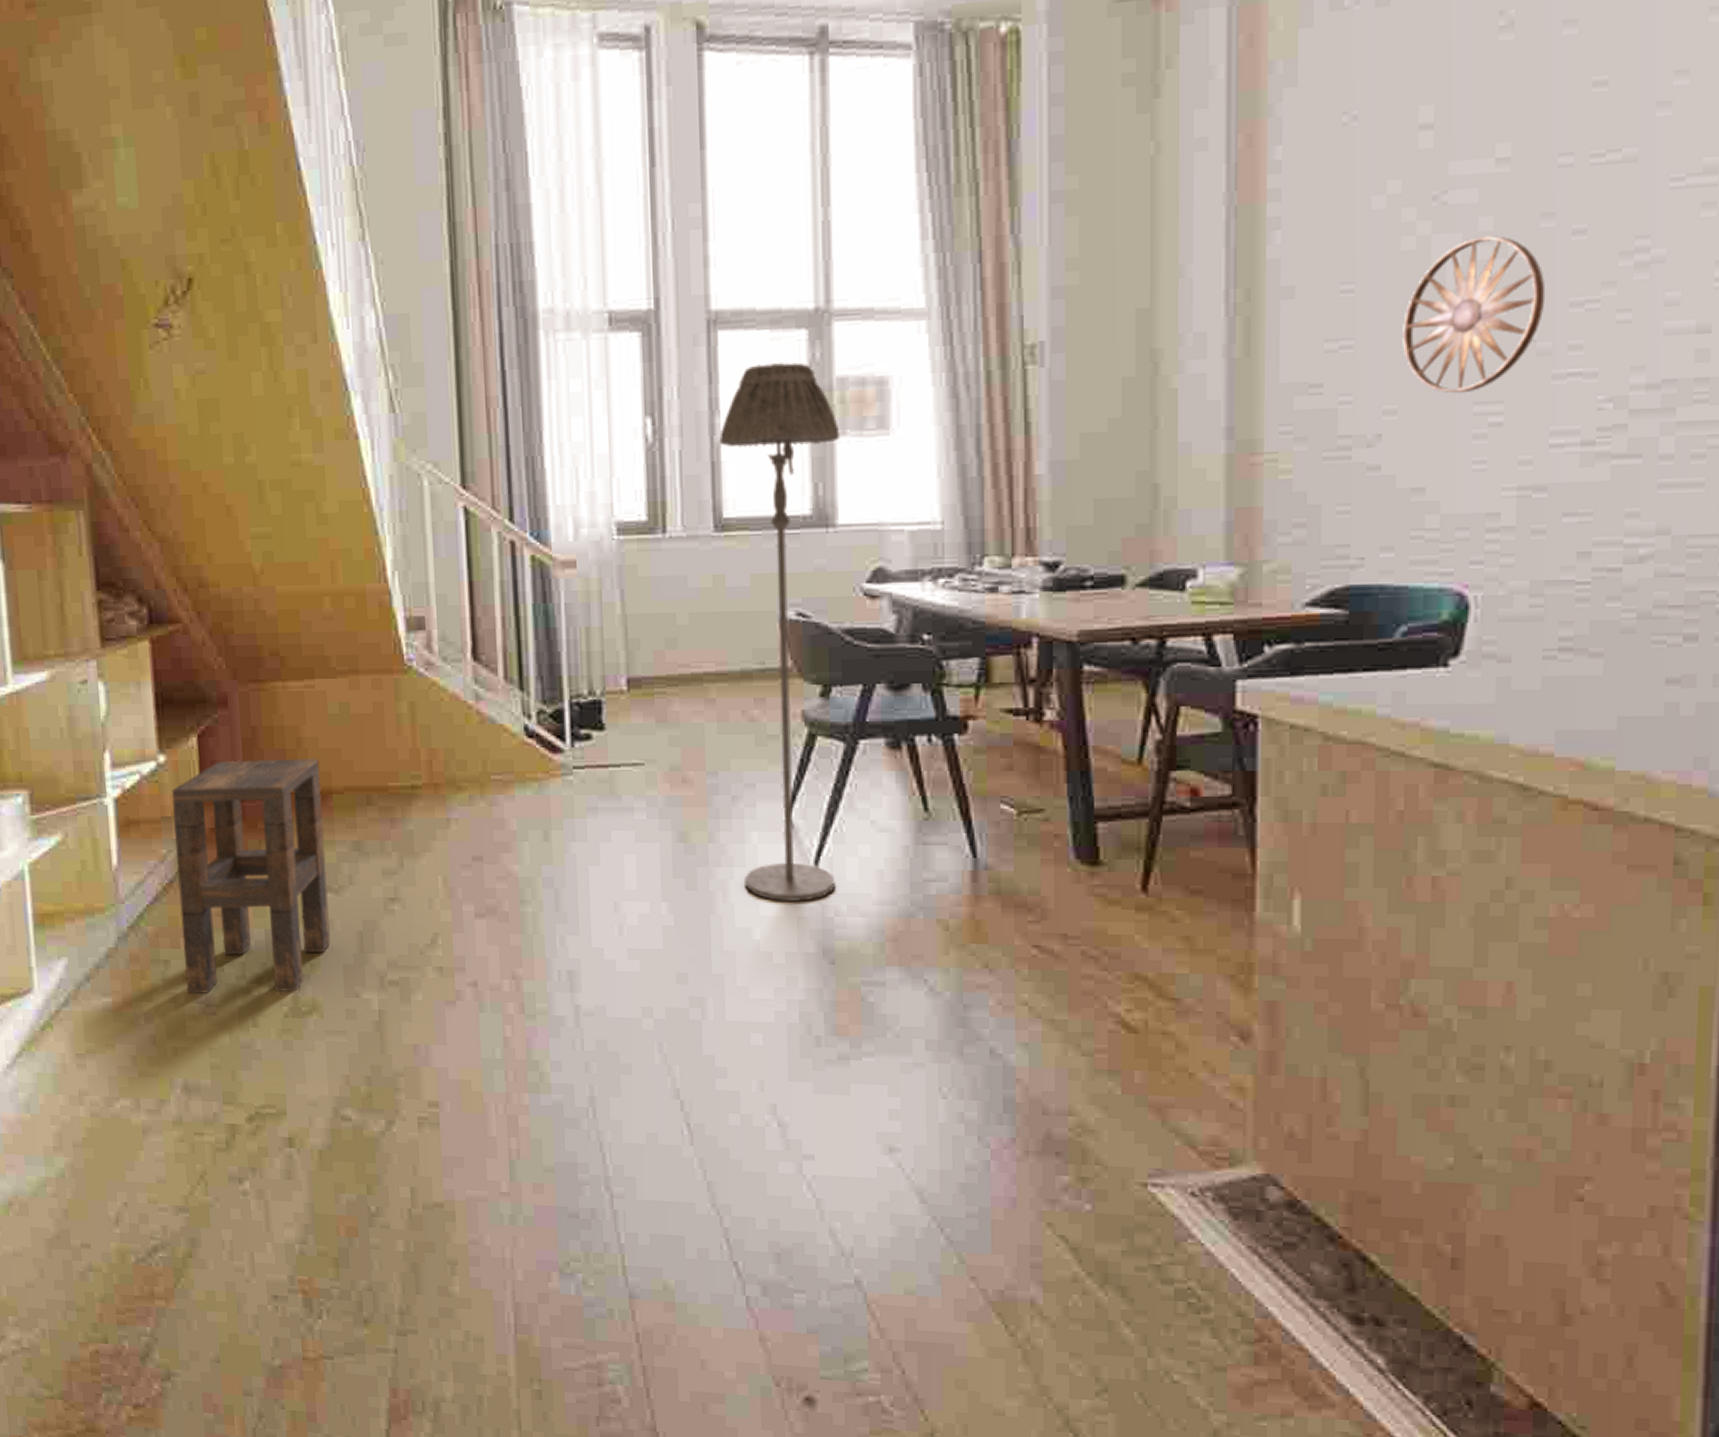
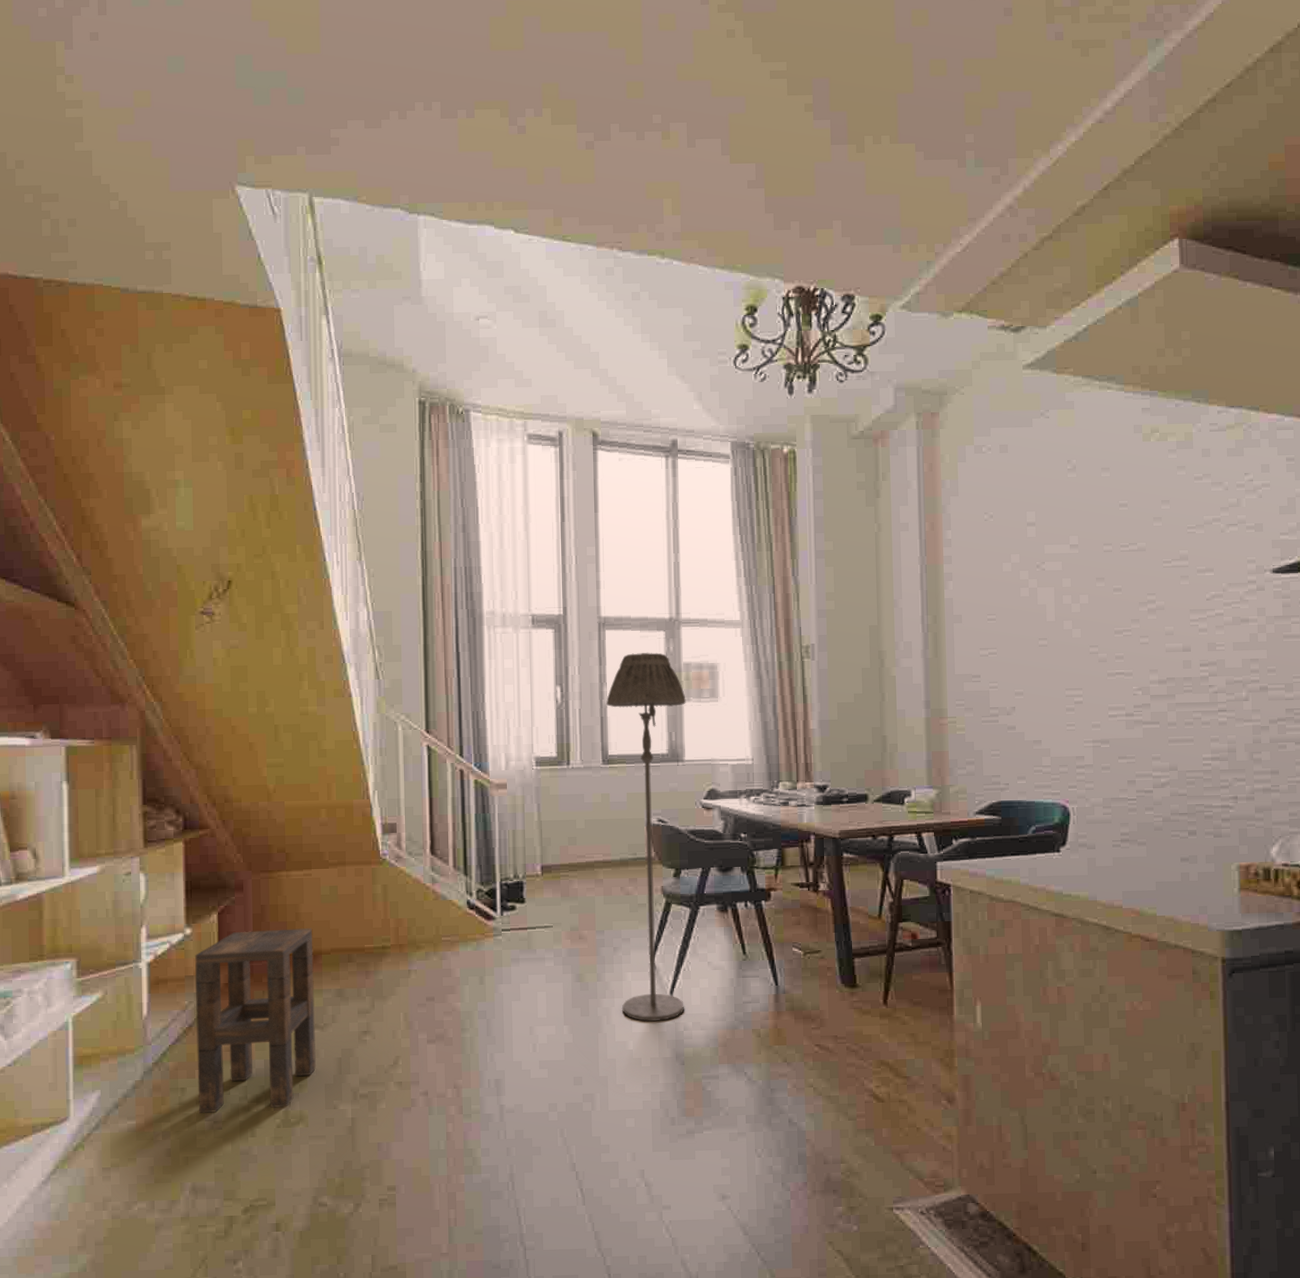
wall art: present [1402,236,1546,394] -> none [1024,590,1102,683]

